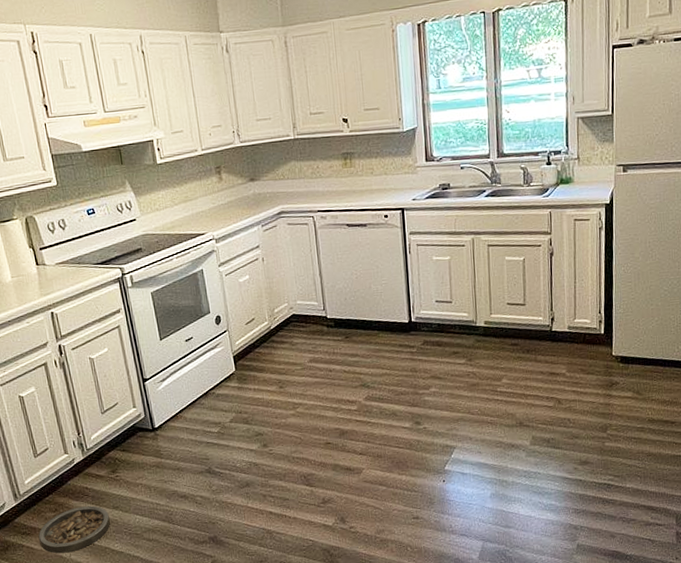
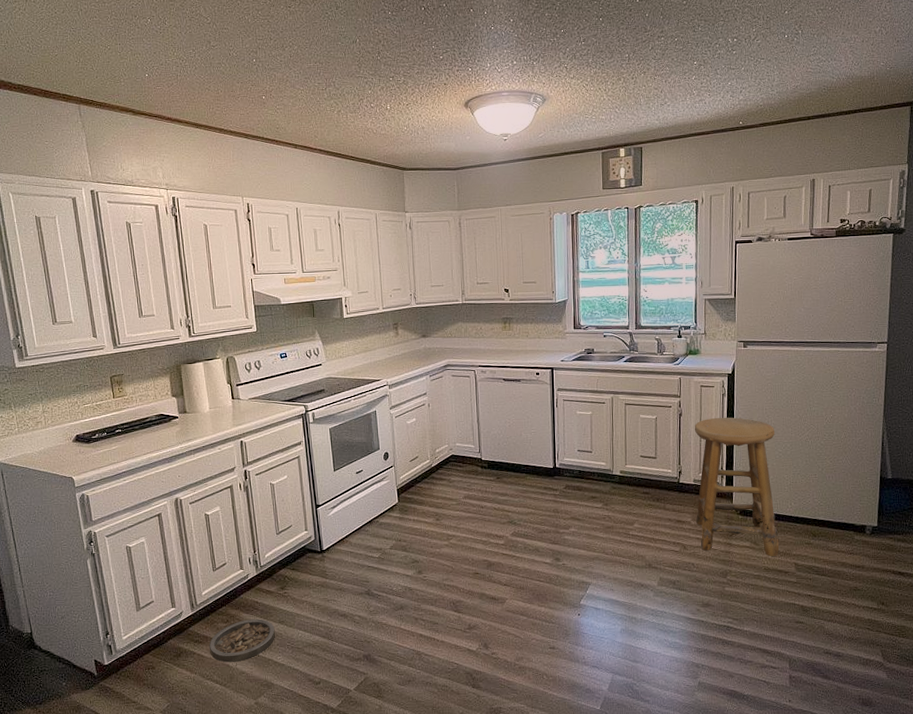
step stool: none [567,253,665,406] -> present [694,417,780,556]

